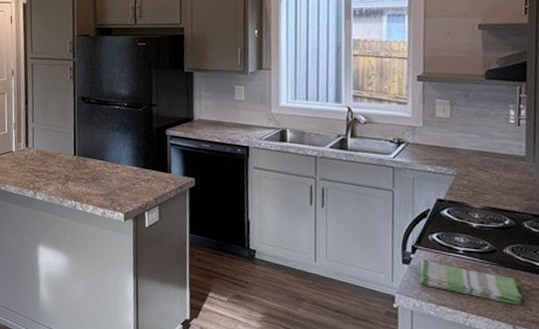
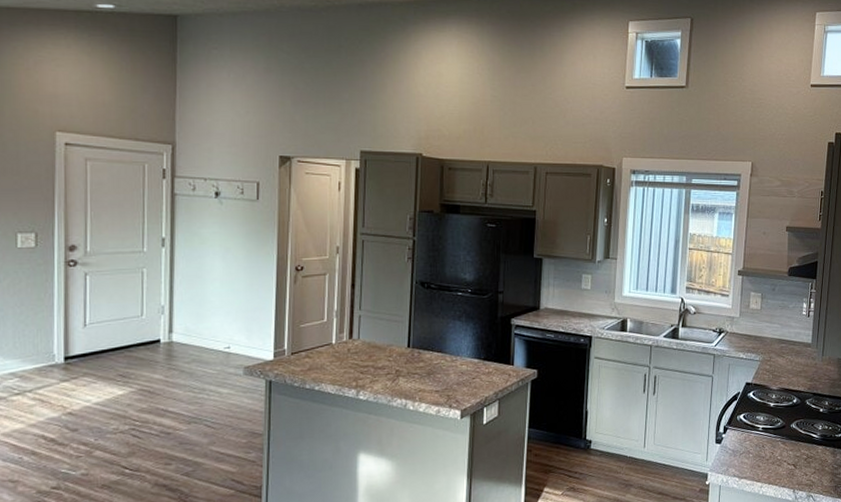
dish towel: present [417,259,523,305] -> none [726,437,801,472]

